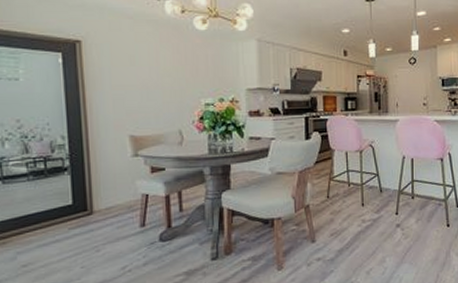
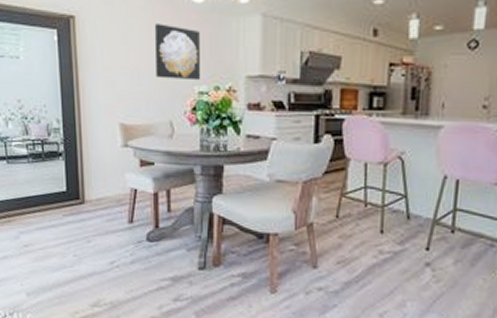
wall art: none [161,47,207,94] -> present [154,24,201,81]

